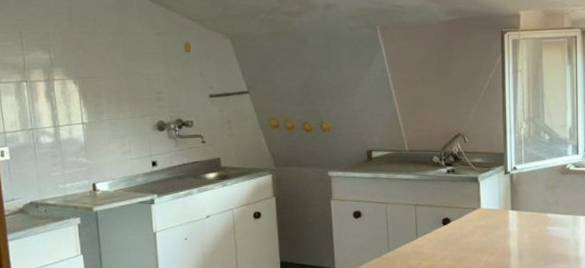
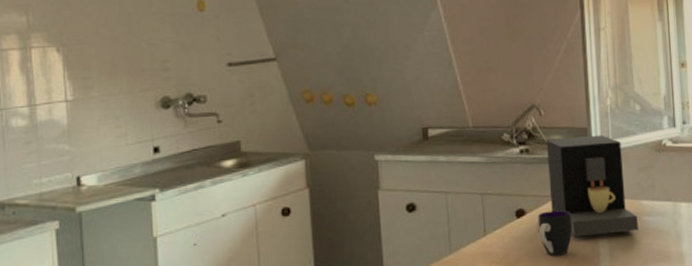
cup: none [460,220,489,256] -> present [538,210,573,256]
coffee maker: none [469,159,543,241] -> present [546,135,638,236]

